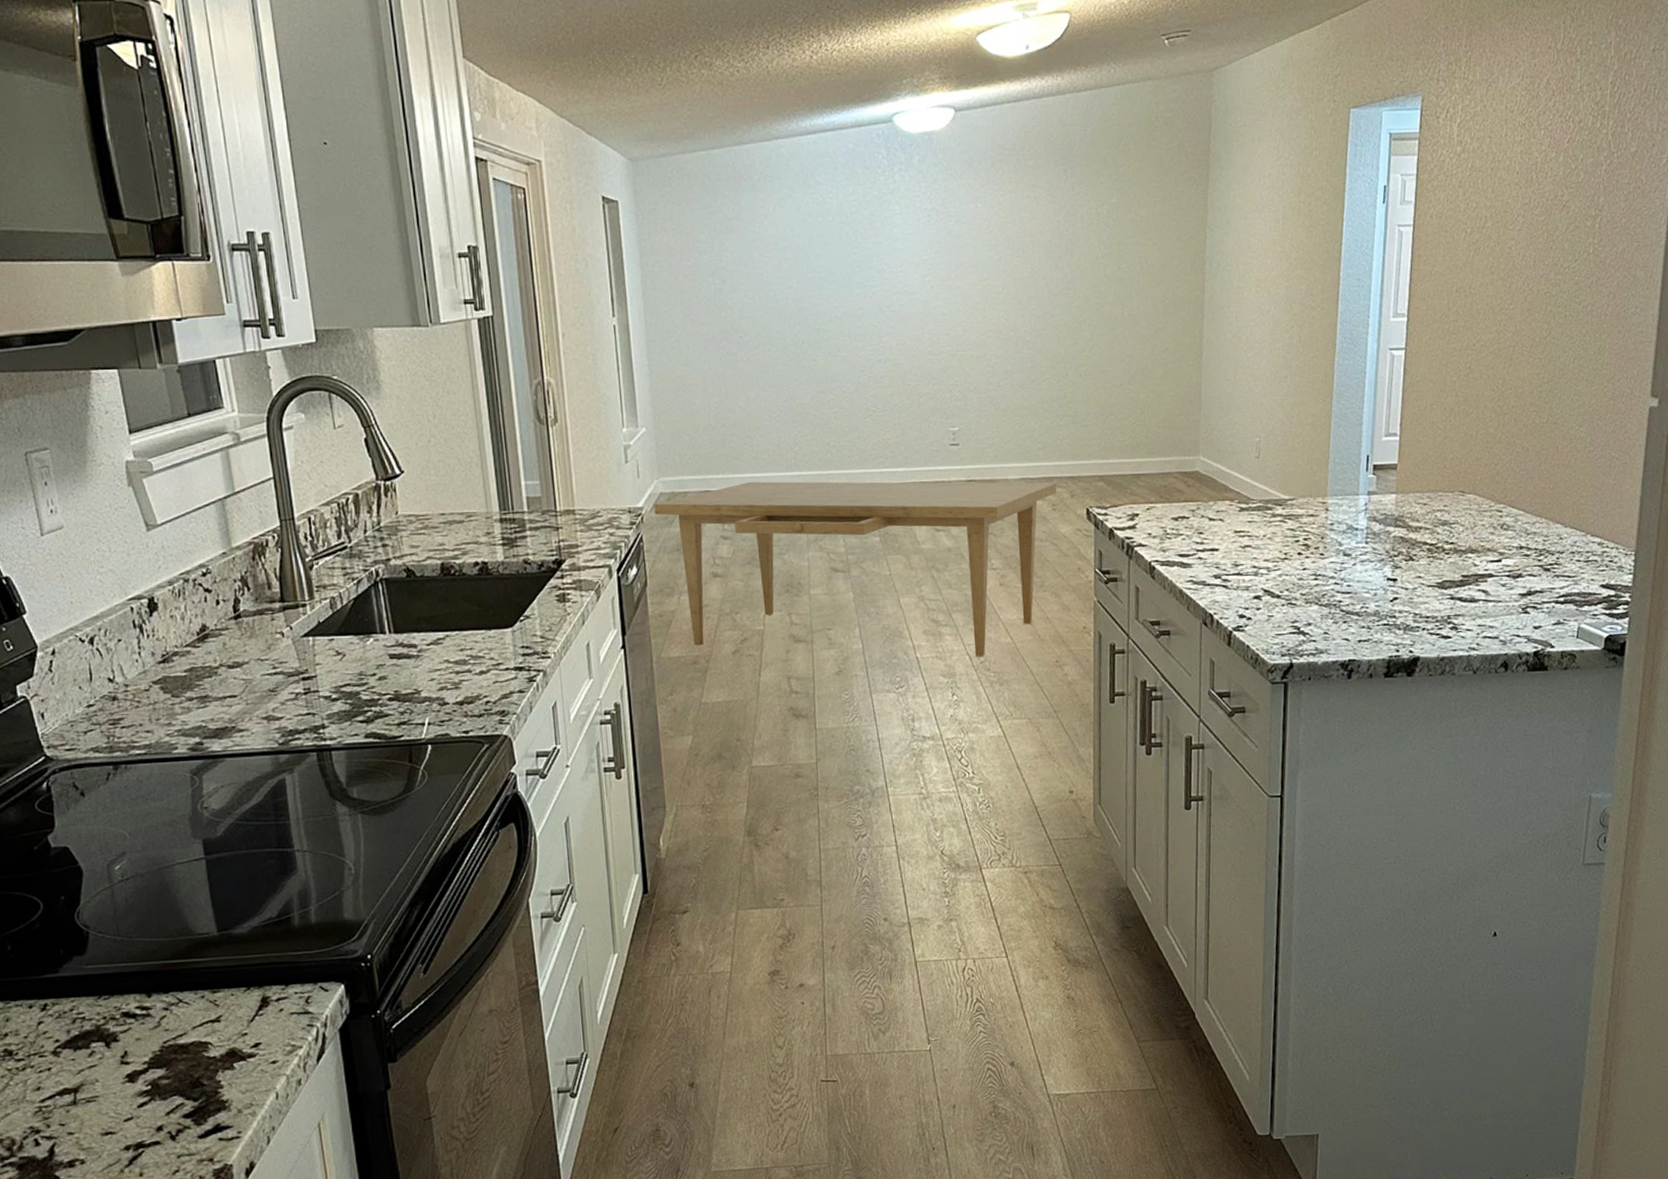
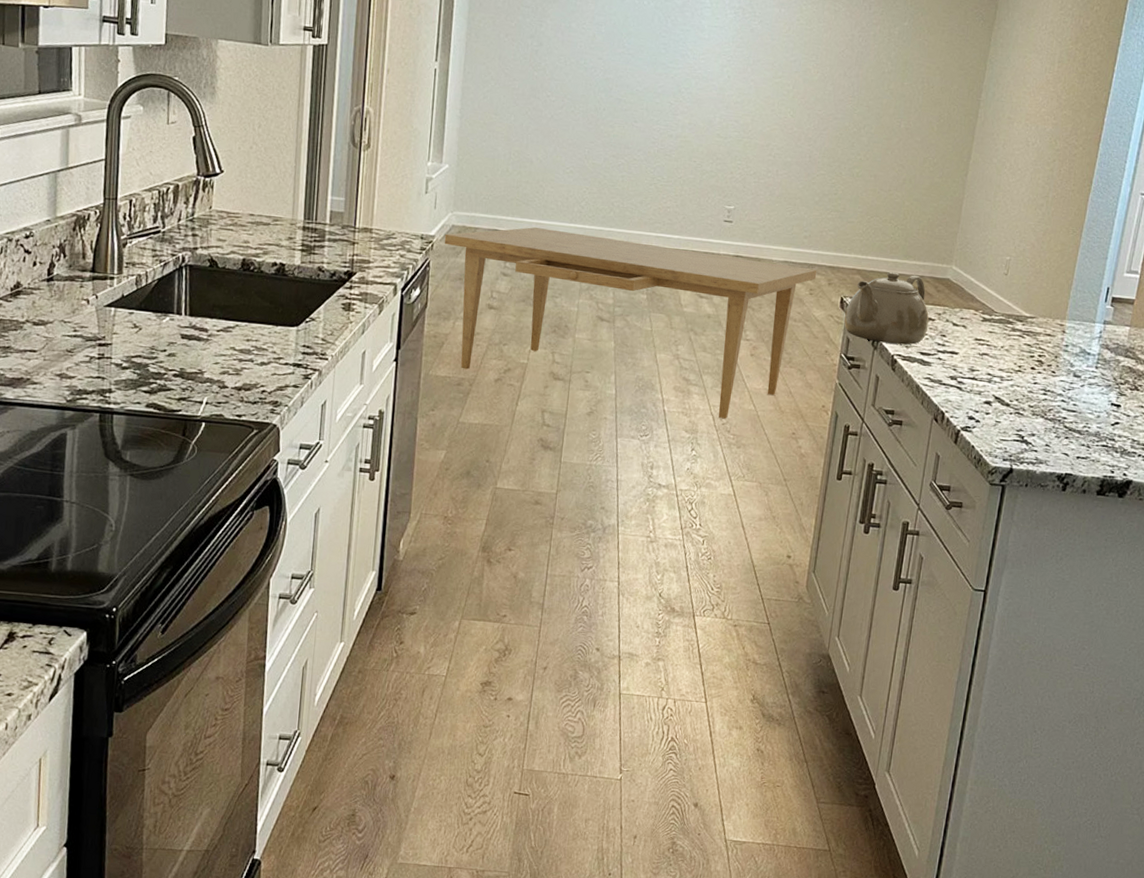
teapot: none [1093,472,1184,551] -> present [844,271,929,345]

